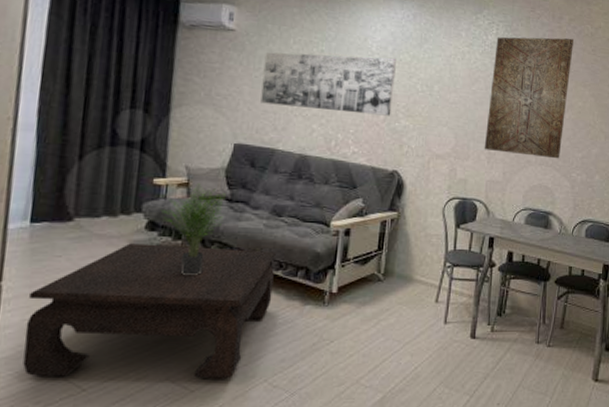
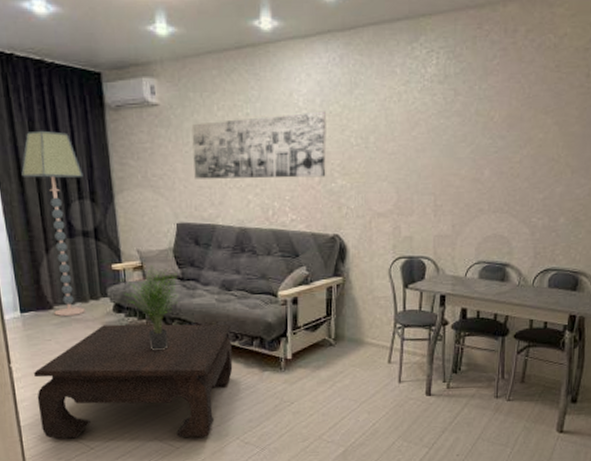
floor lamp: none [70,36,141,230] -> present [21,130,85,316]
wall art: present [484,37,575,159] -> none [429,55,533,204]

